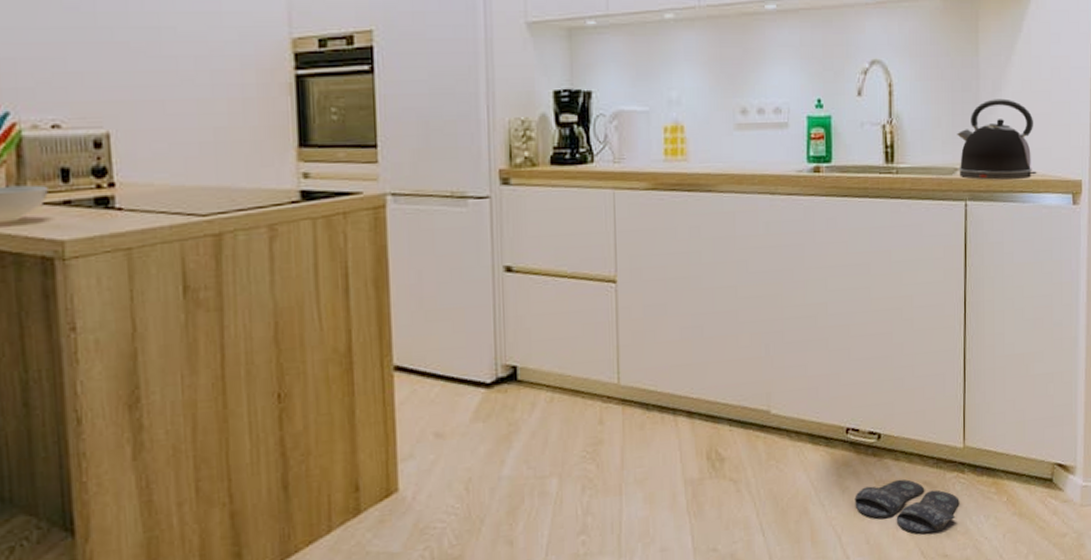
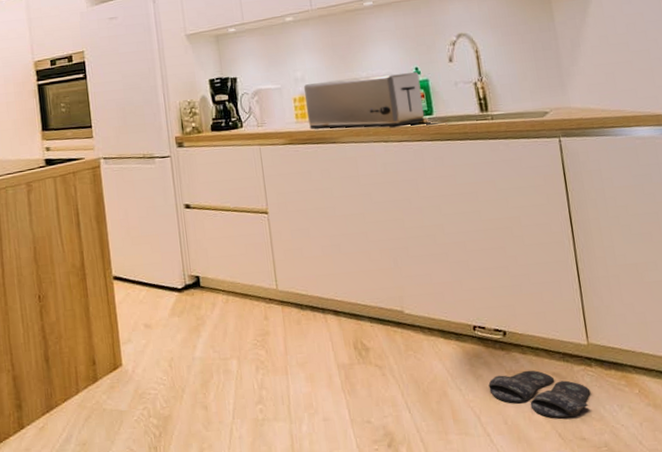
toaster: none [678,104,822,177] -> present [303,71,425,130]
kettle: present [957,98,1037,181] -> none [543,52,626,120]

